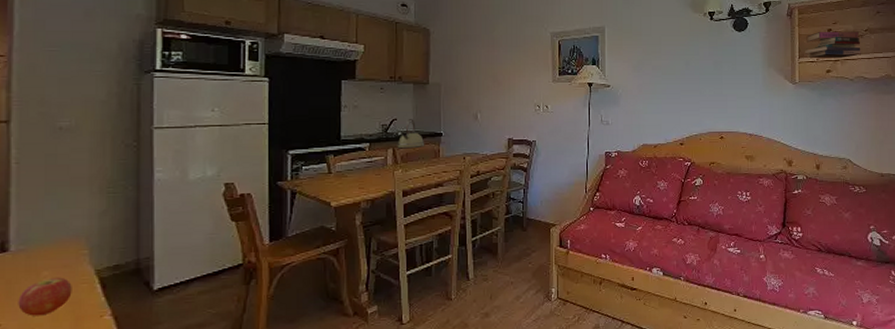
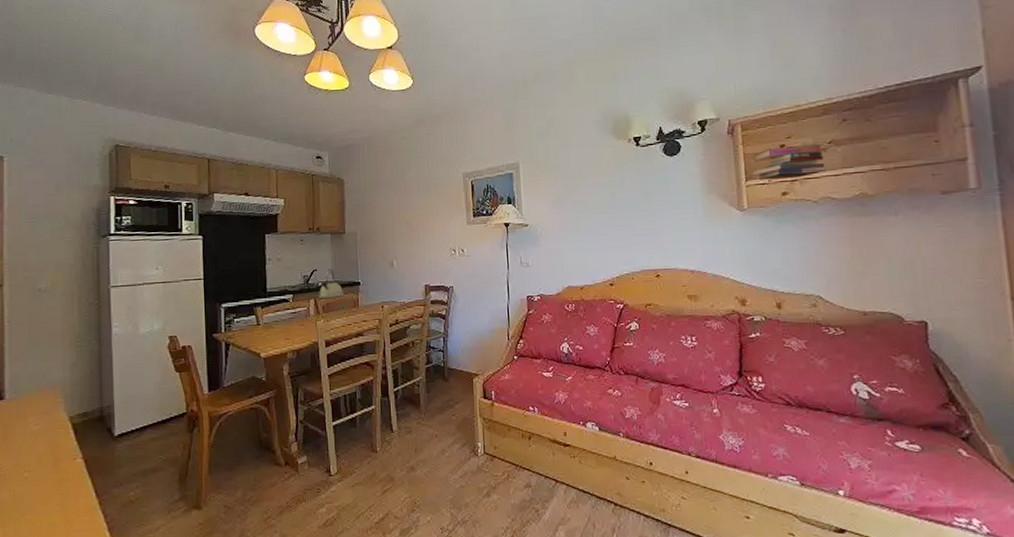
fruit: present [18,277,72,316] -> none [12,422,52,457]

